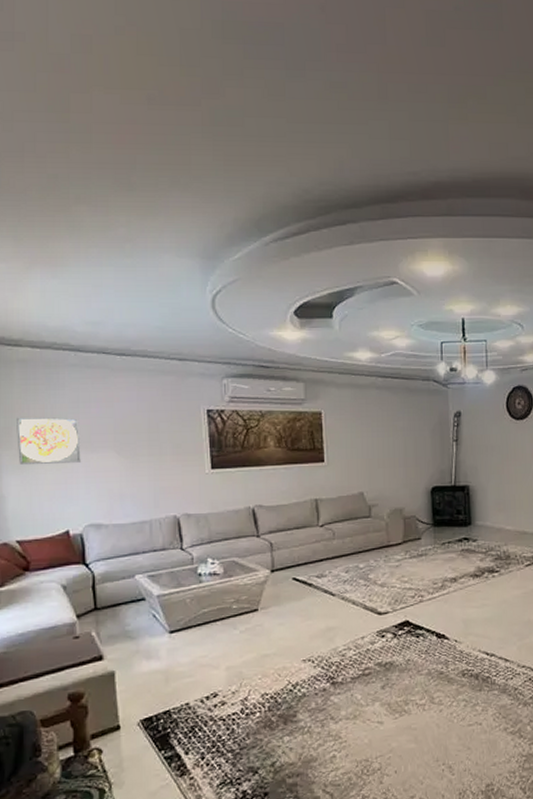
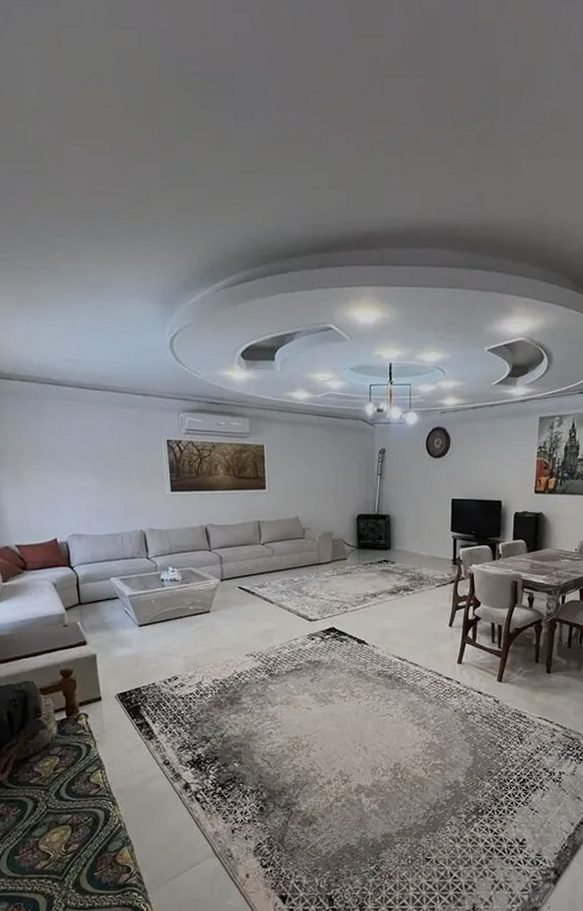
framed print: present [17,417,82,464] -> none [11,441,65,482]

